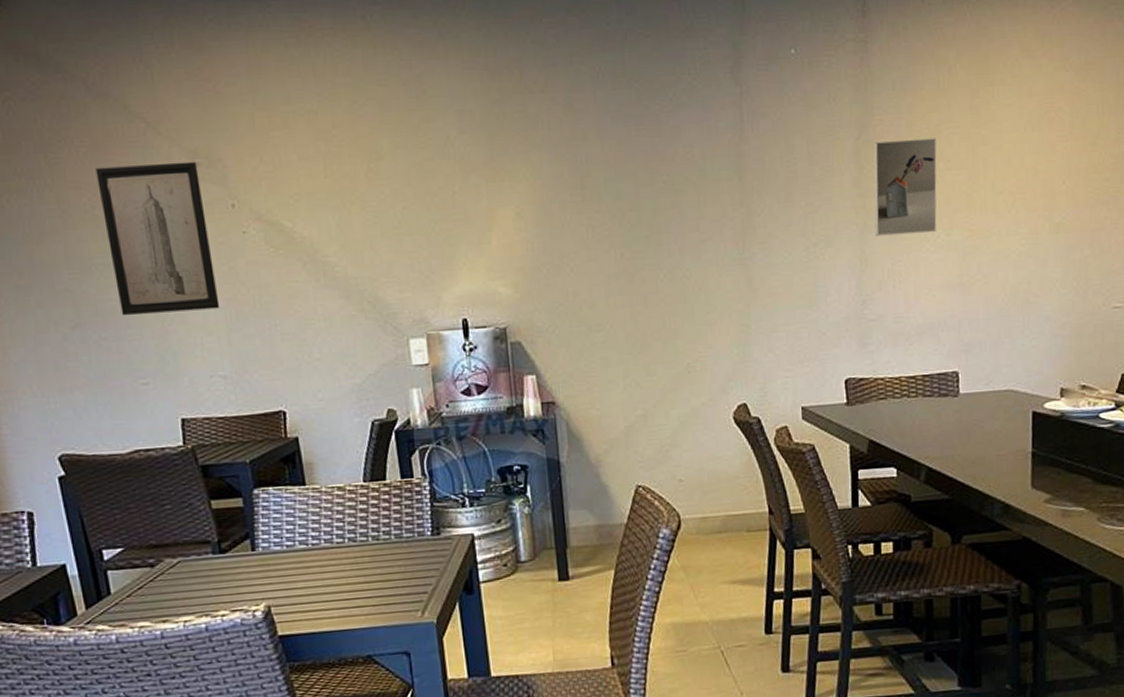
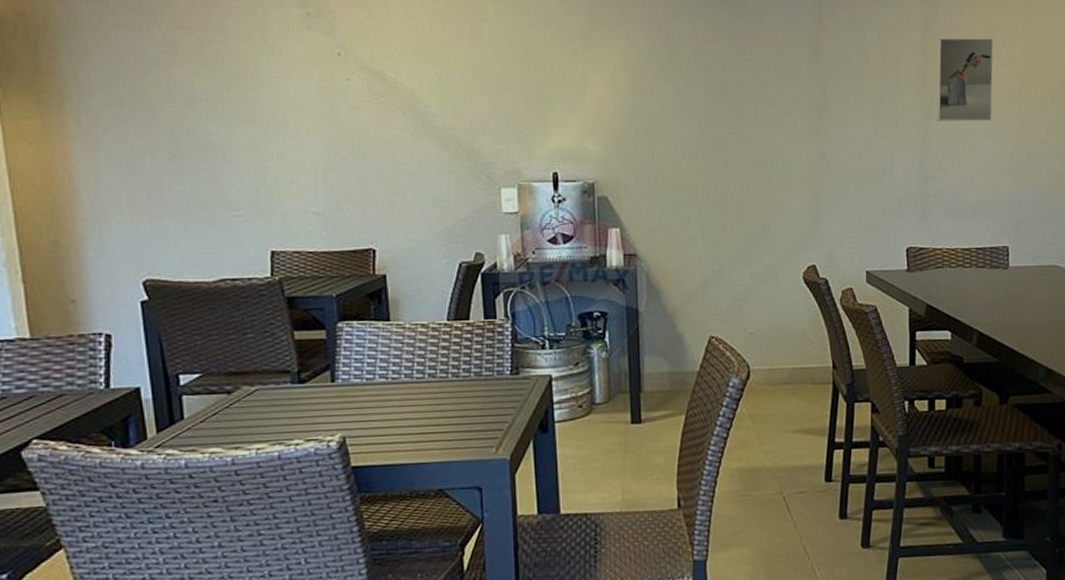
wall art: present [95,161,220,315] -> none [206,10,319,149]

